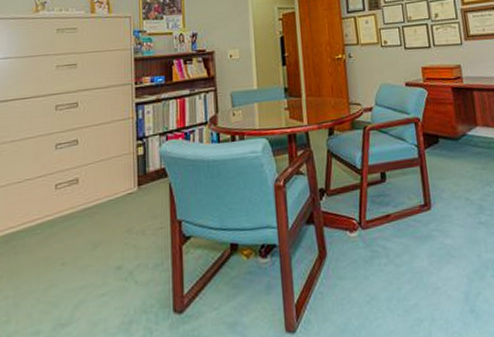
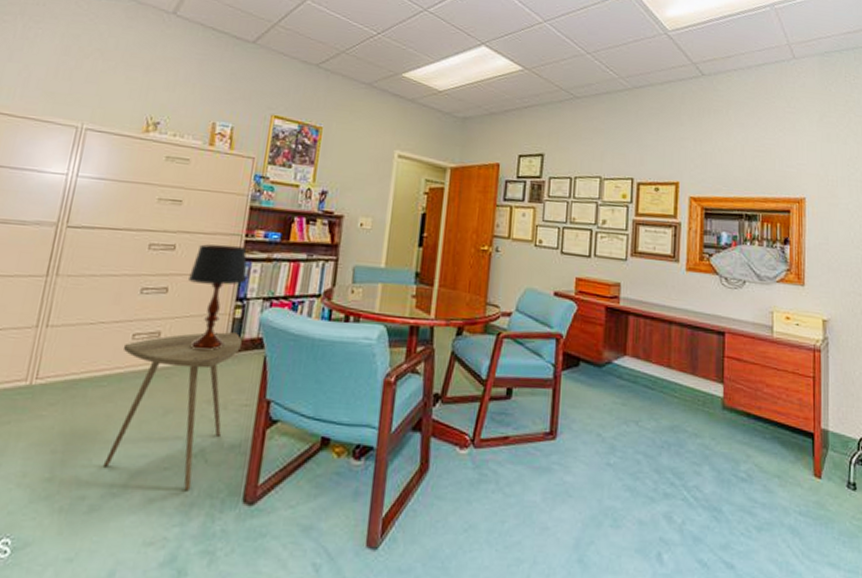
side table: none [49,168,148,312] -> present [103,332,242,492]
table lamp: none [94,93,142,189] -> present [189,244,247,351]

